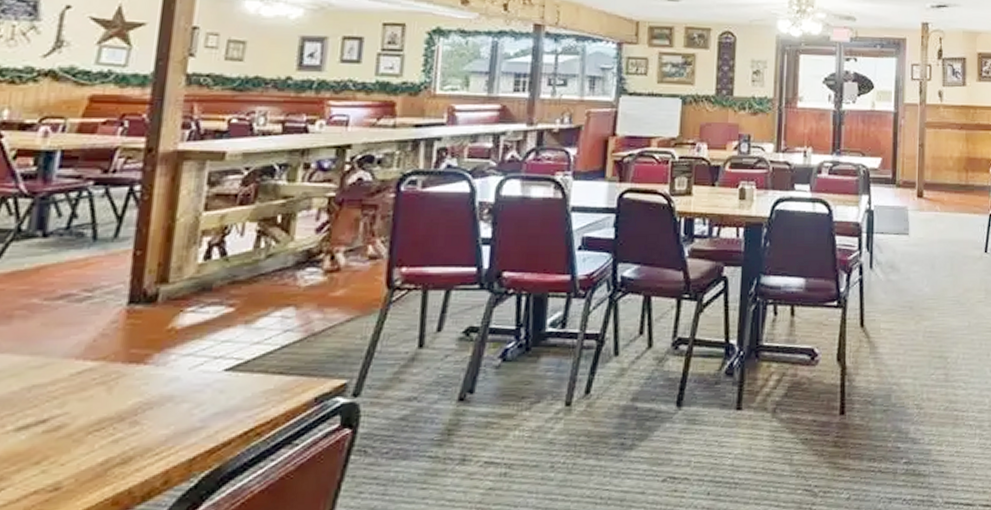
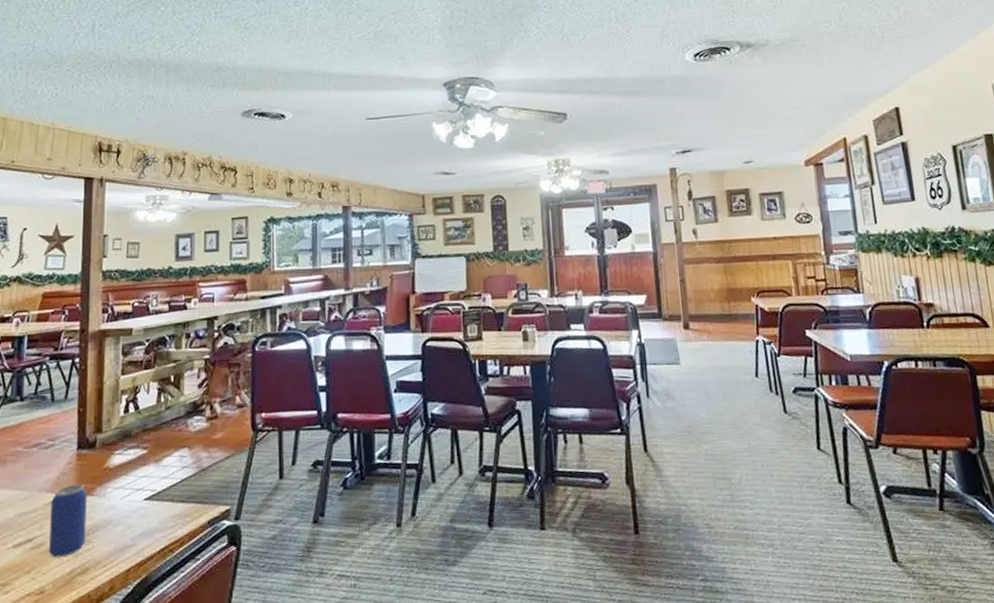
beverage can: none [72,349,139,444] -> present [49,484,87,558]

